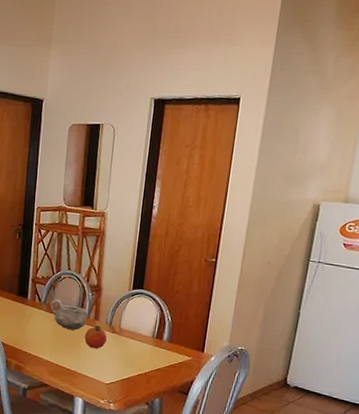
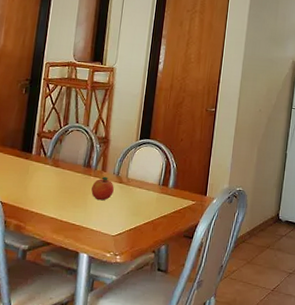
bowl: present [51,298,88,330] -> none [56,152,95,183]

